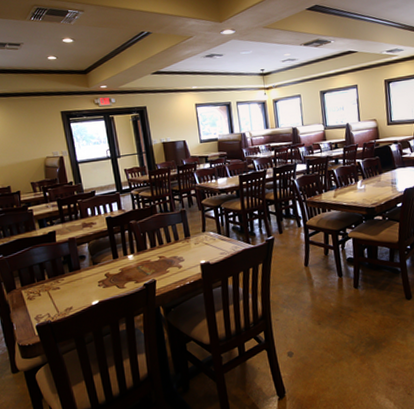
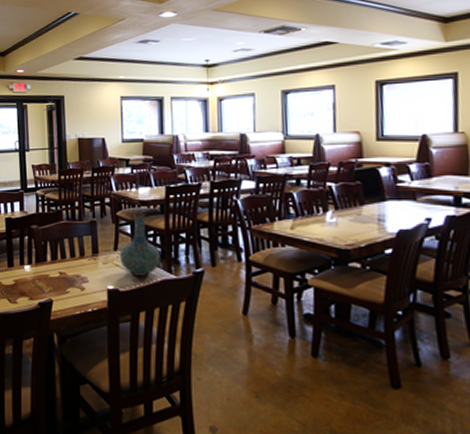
vase: none [207,198,240,250] -> present [119,212,160,277]

